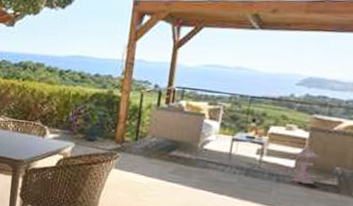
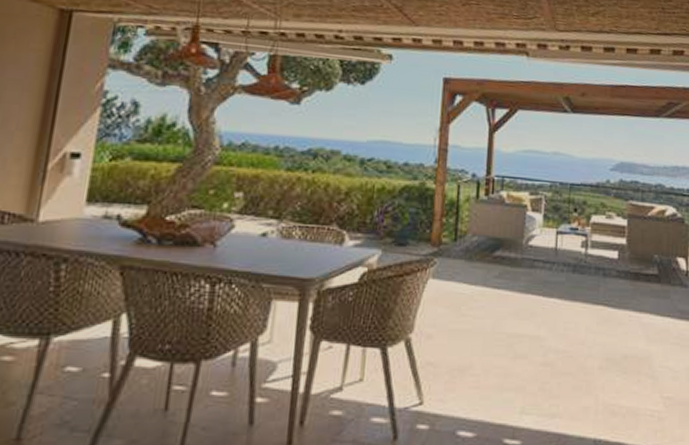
lantern: present [290,145,321,185] -> none [615,234,640,277]

